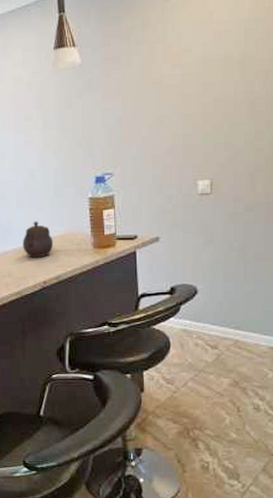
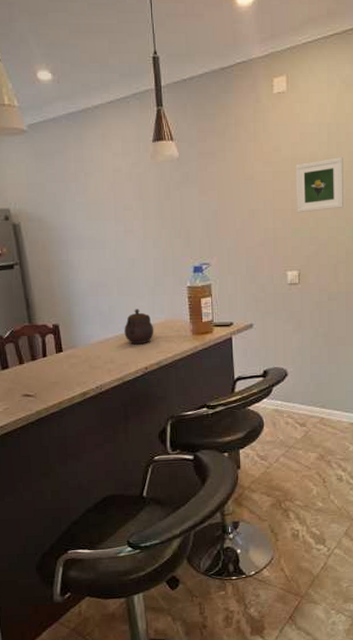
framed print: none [208,55,263,118] -> present [295,157,343,213]

